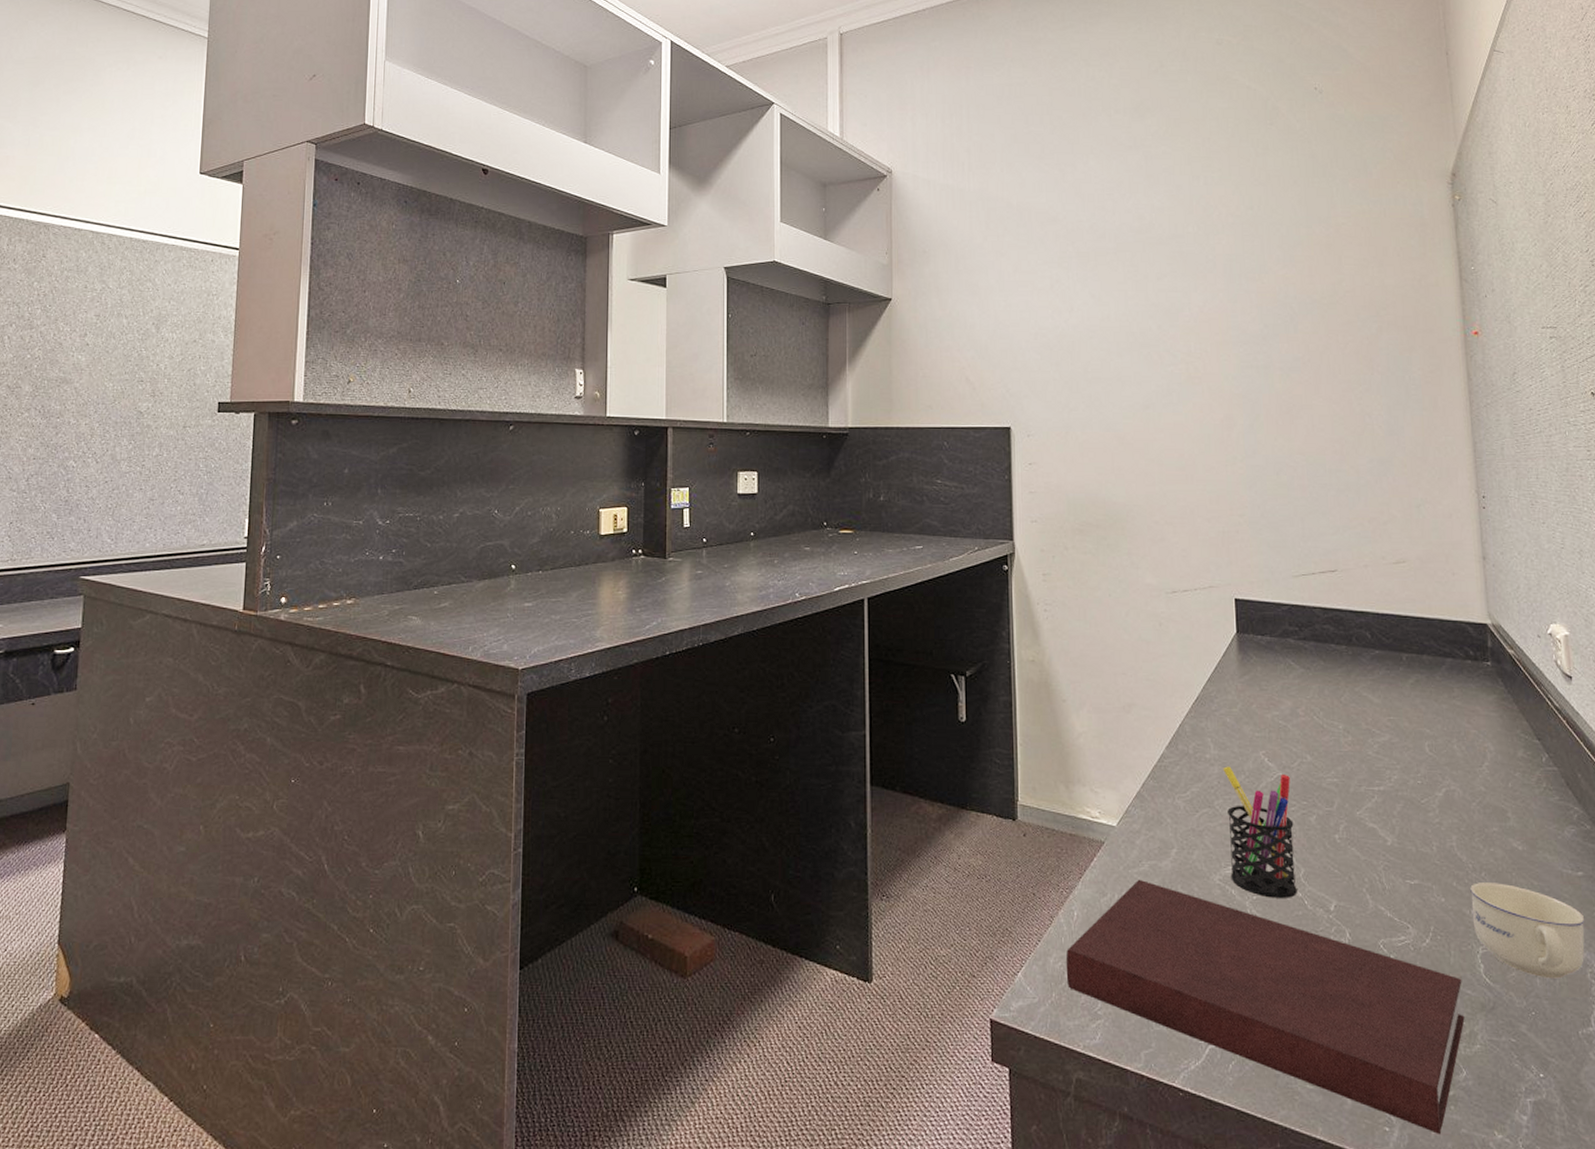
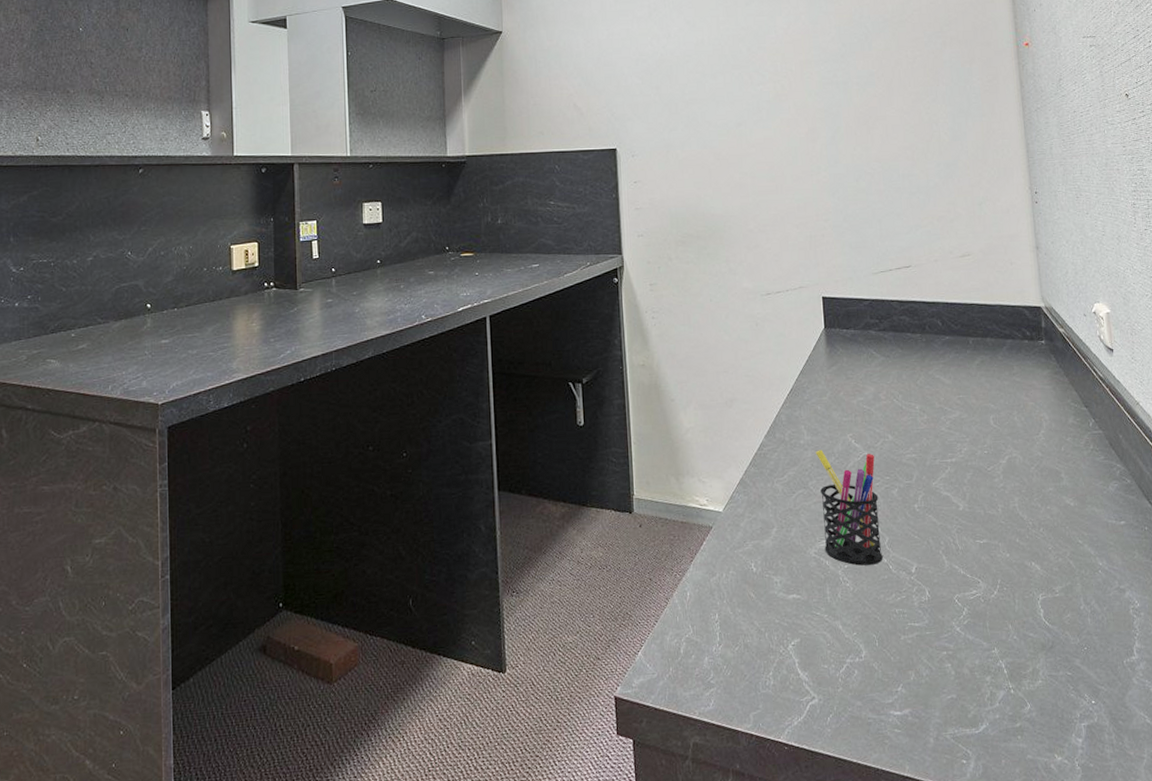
notebook: present [1065,879,1465,1134] -> none [681,558,1028,762]
cup: present [1470,883,1585,979] -> none [1031,536,1128,617]

